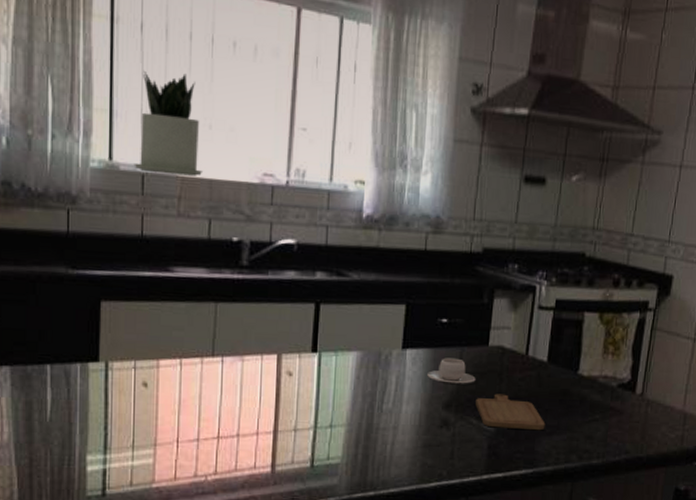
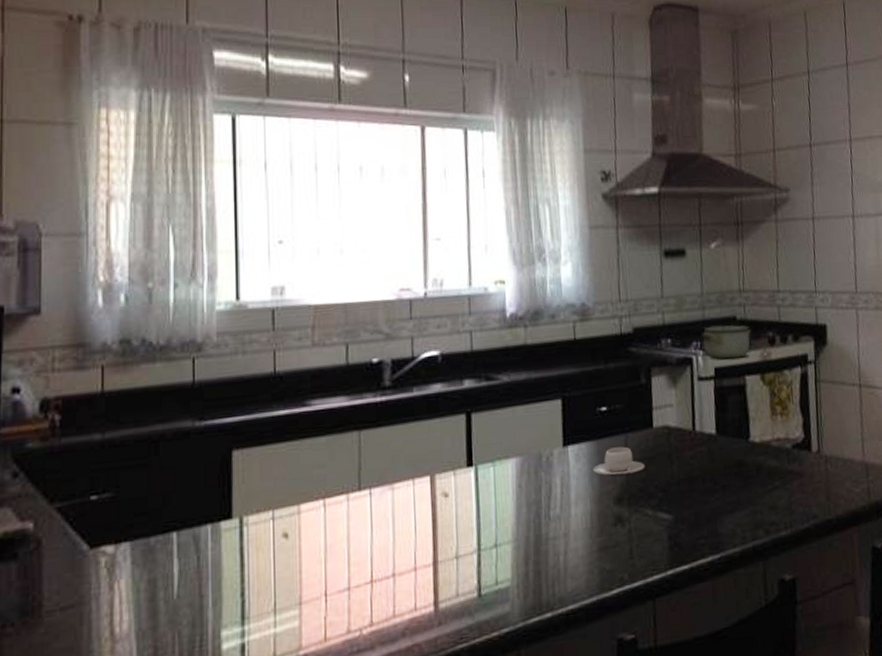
planter: present [134,70,204,176] -> none [263,204,337,307]
chopping board: present [475,393,546,431] -> none [648,476,725,516]
cooking pot: none [548,258,598,295] -> present [701,325,751,360]

